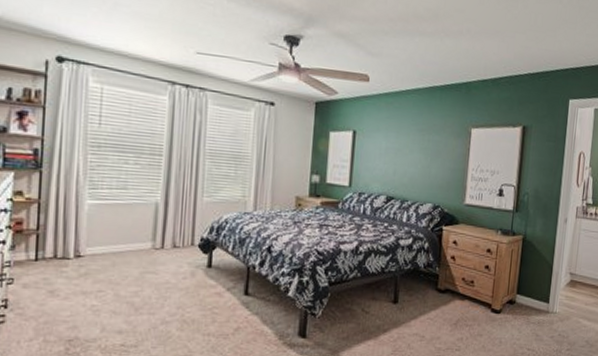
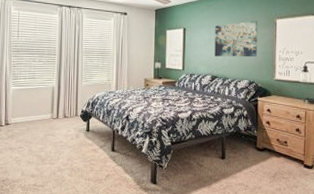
wall art: none [392,127,449,175] -> present [214,21,258,58]

